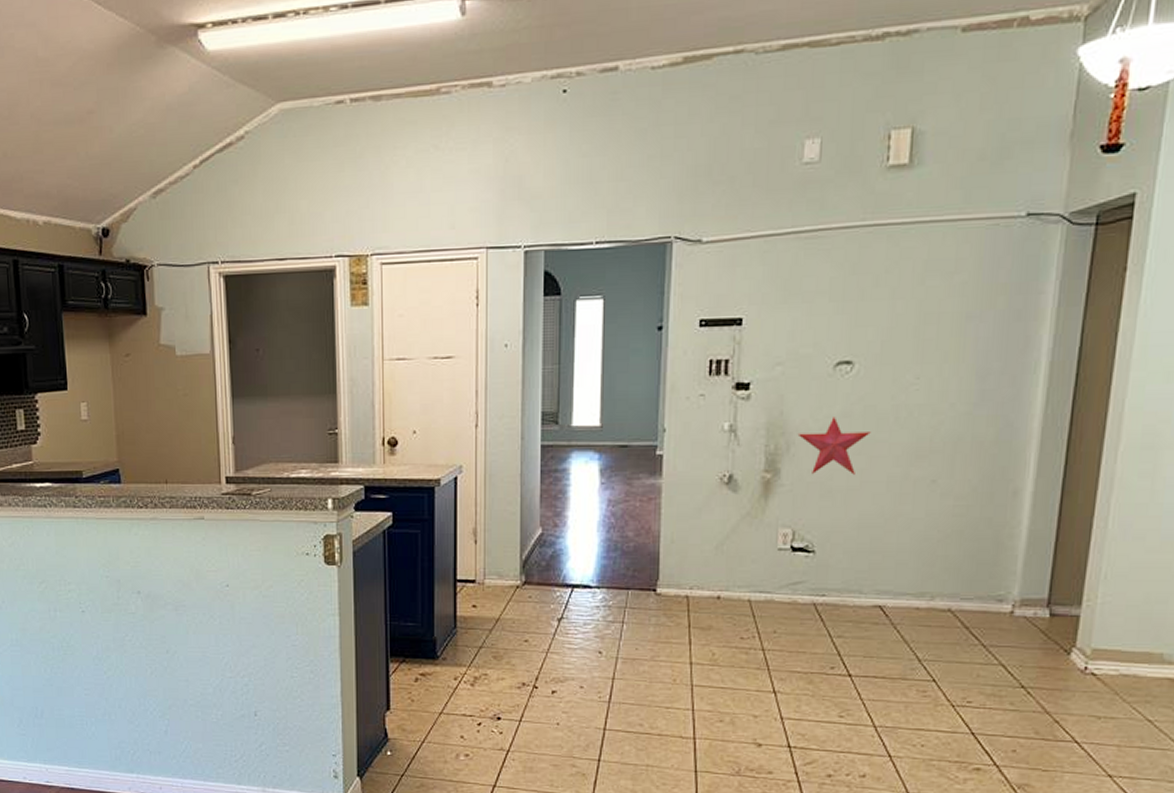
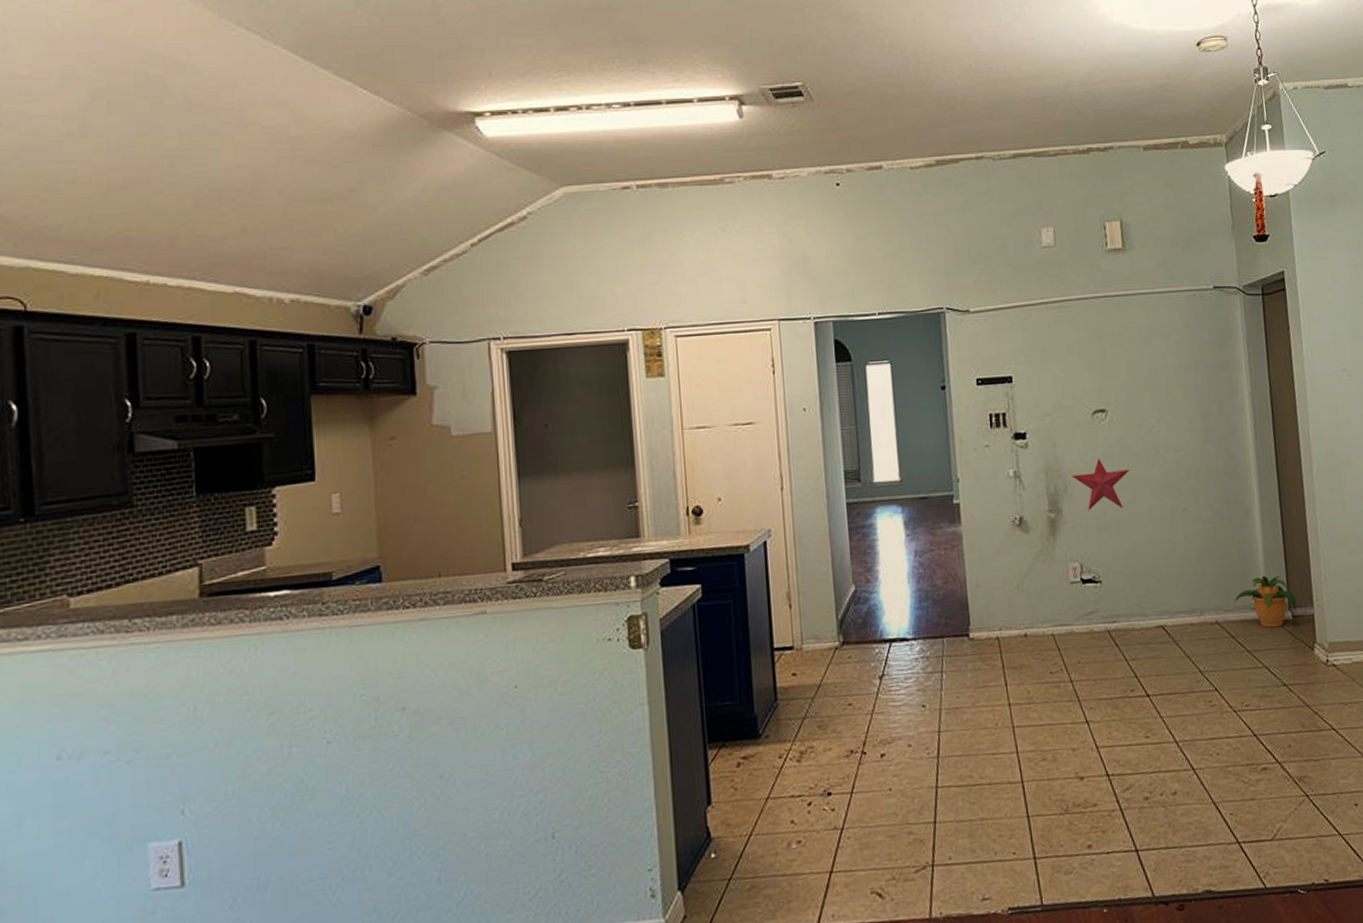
potted plant: none [978,565,1060,624] -> present [1235,575,1297,628]

